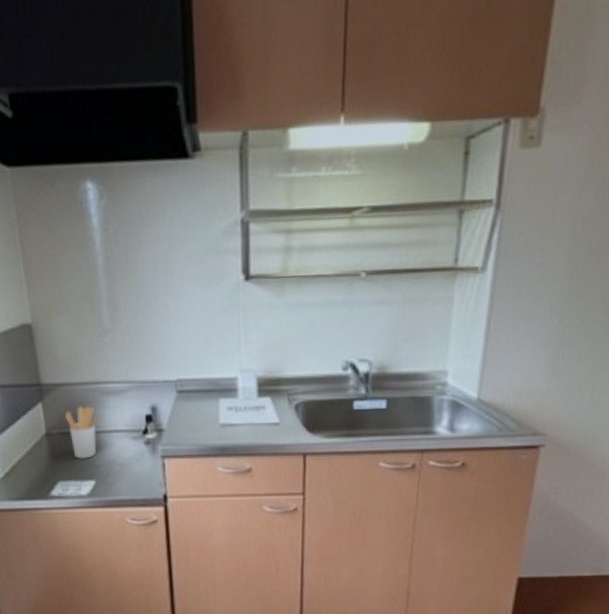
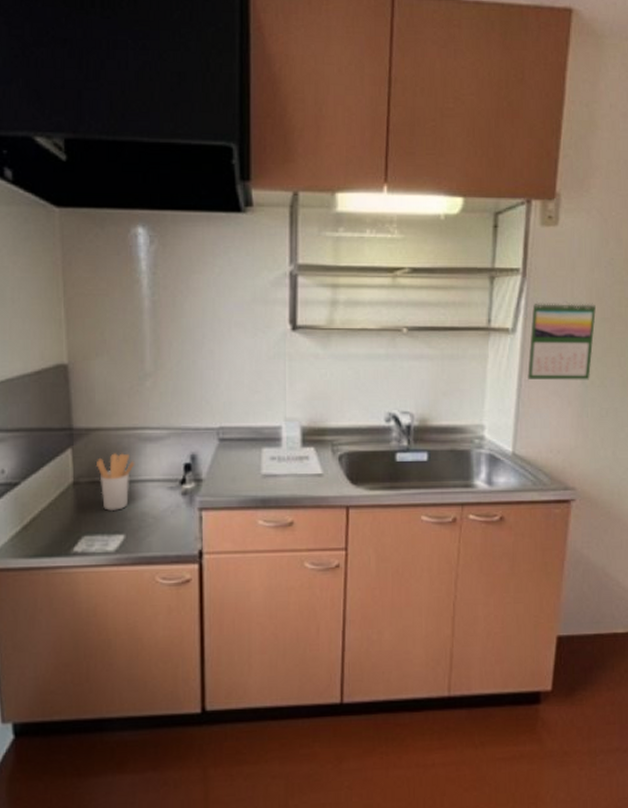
calendar: none [497,233,580,321] -> present [527,301,596,380]

